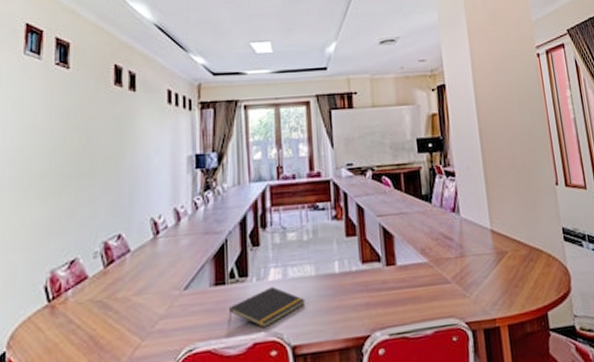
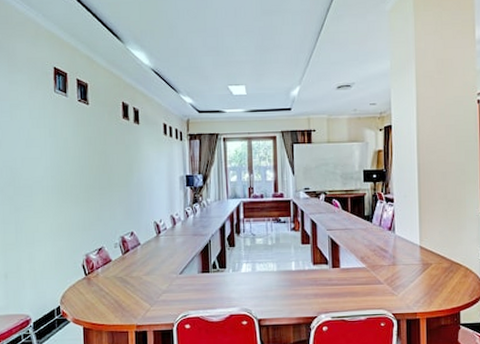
notepad: present [228,287,306,329] -> none [211,277,269,305]

